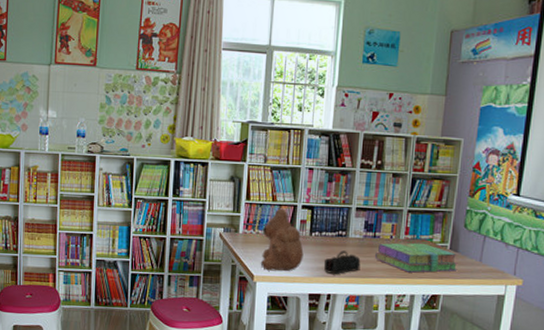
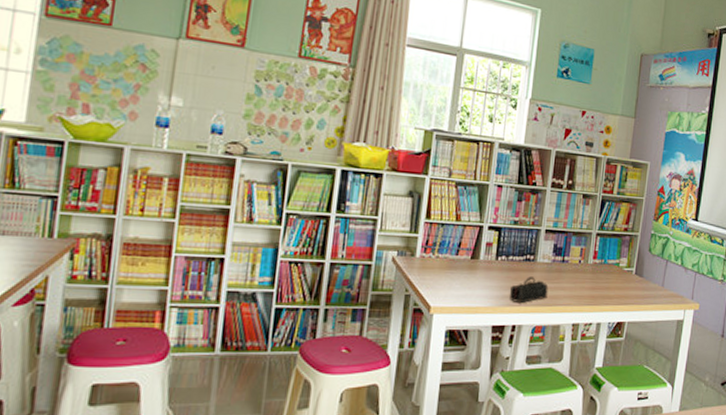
teddy bear: present [260,208,304,272] -> none [439,229,488,301]
stack of books: present [374,243,458,273] -> none [562,267,642,299]

